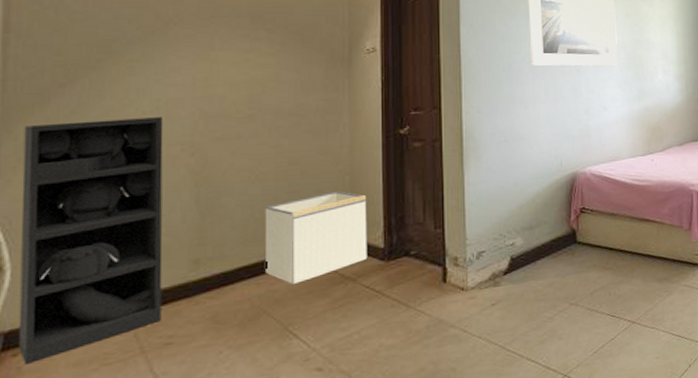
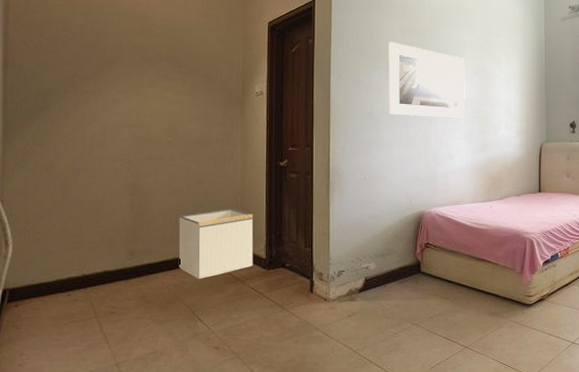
shelving unit: present [18,117,164,366] -> none [18,137,109,315]

